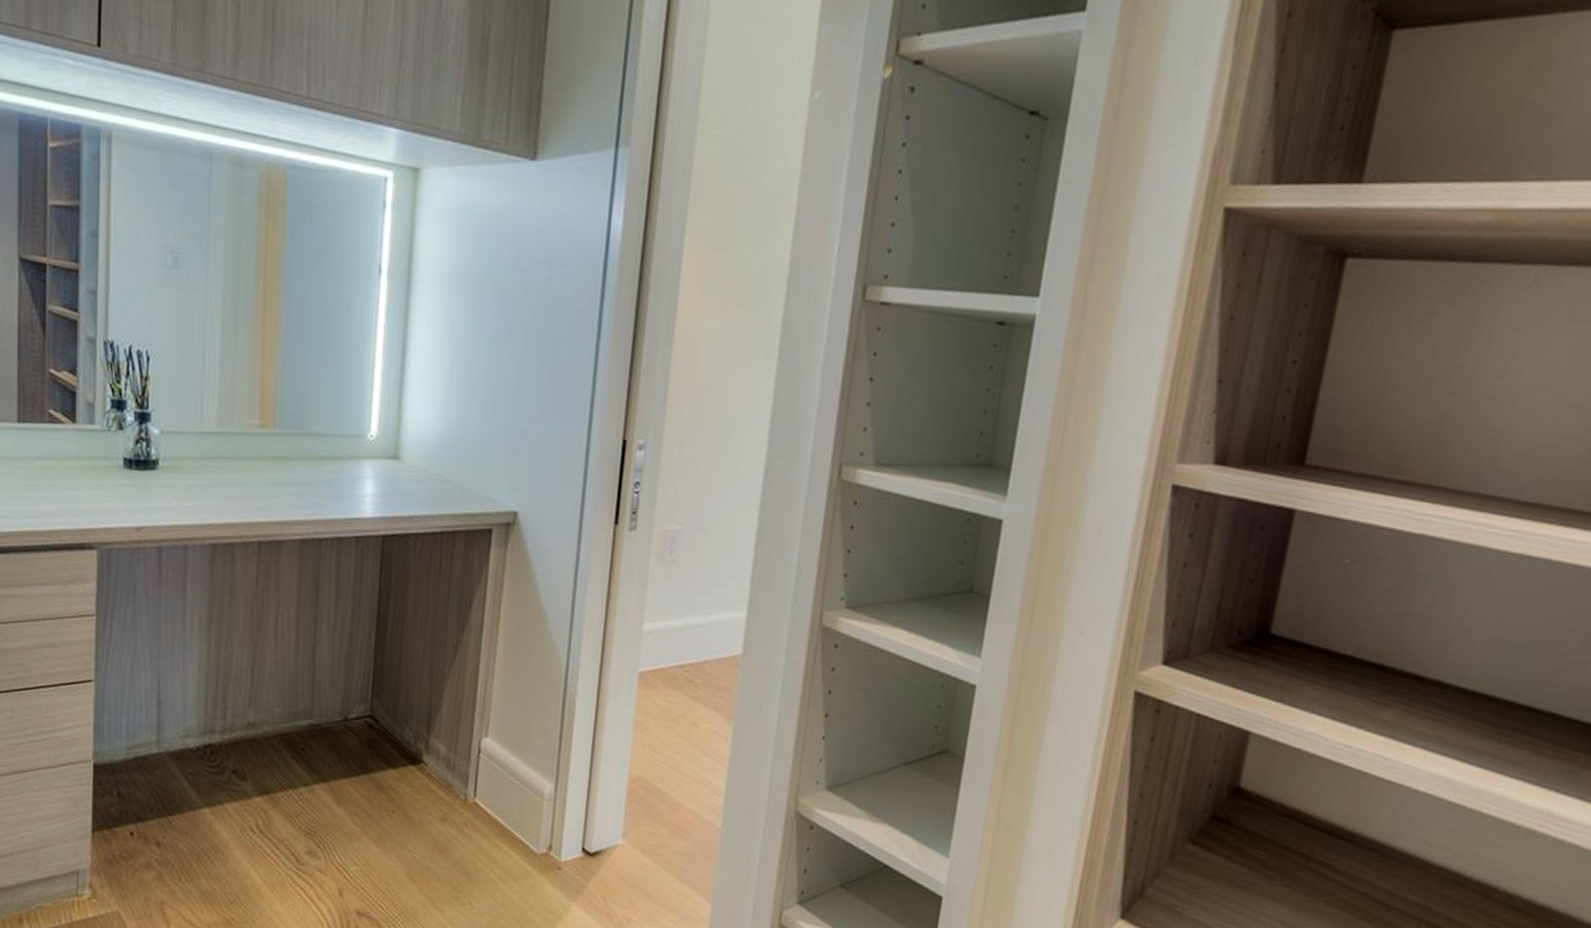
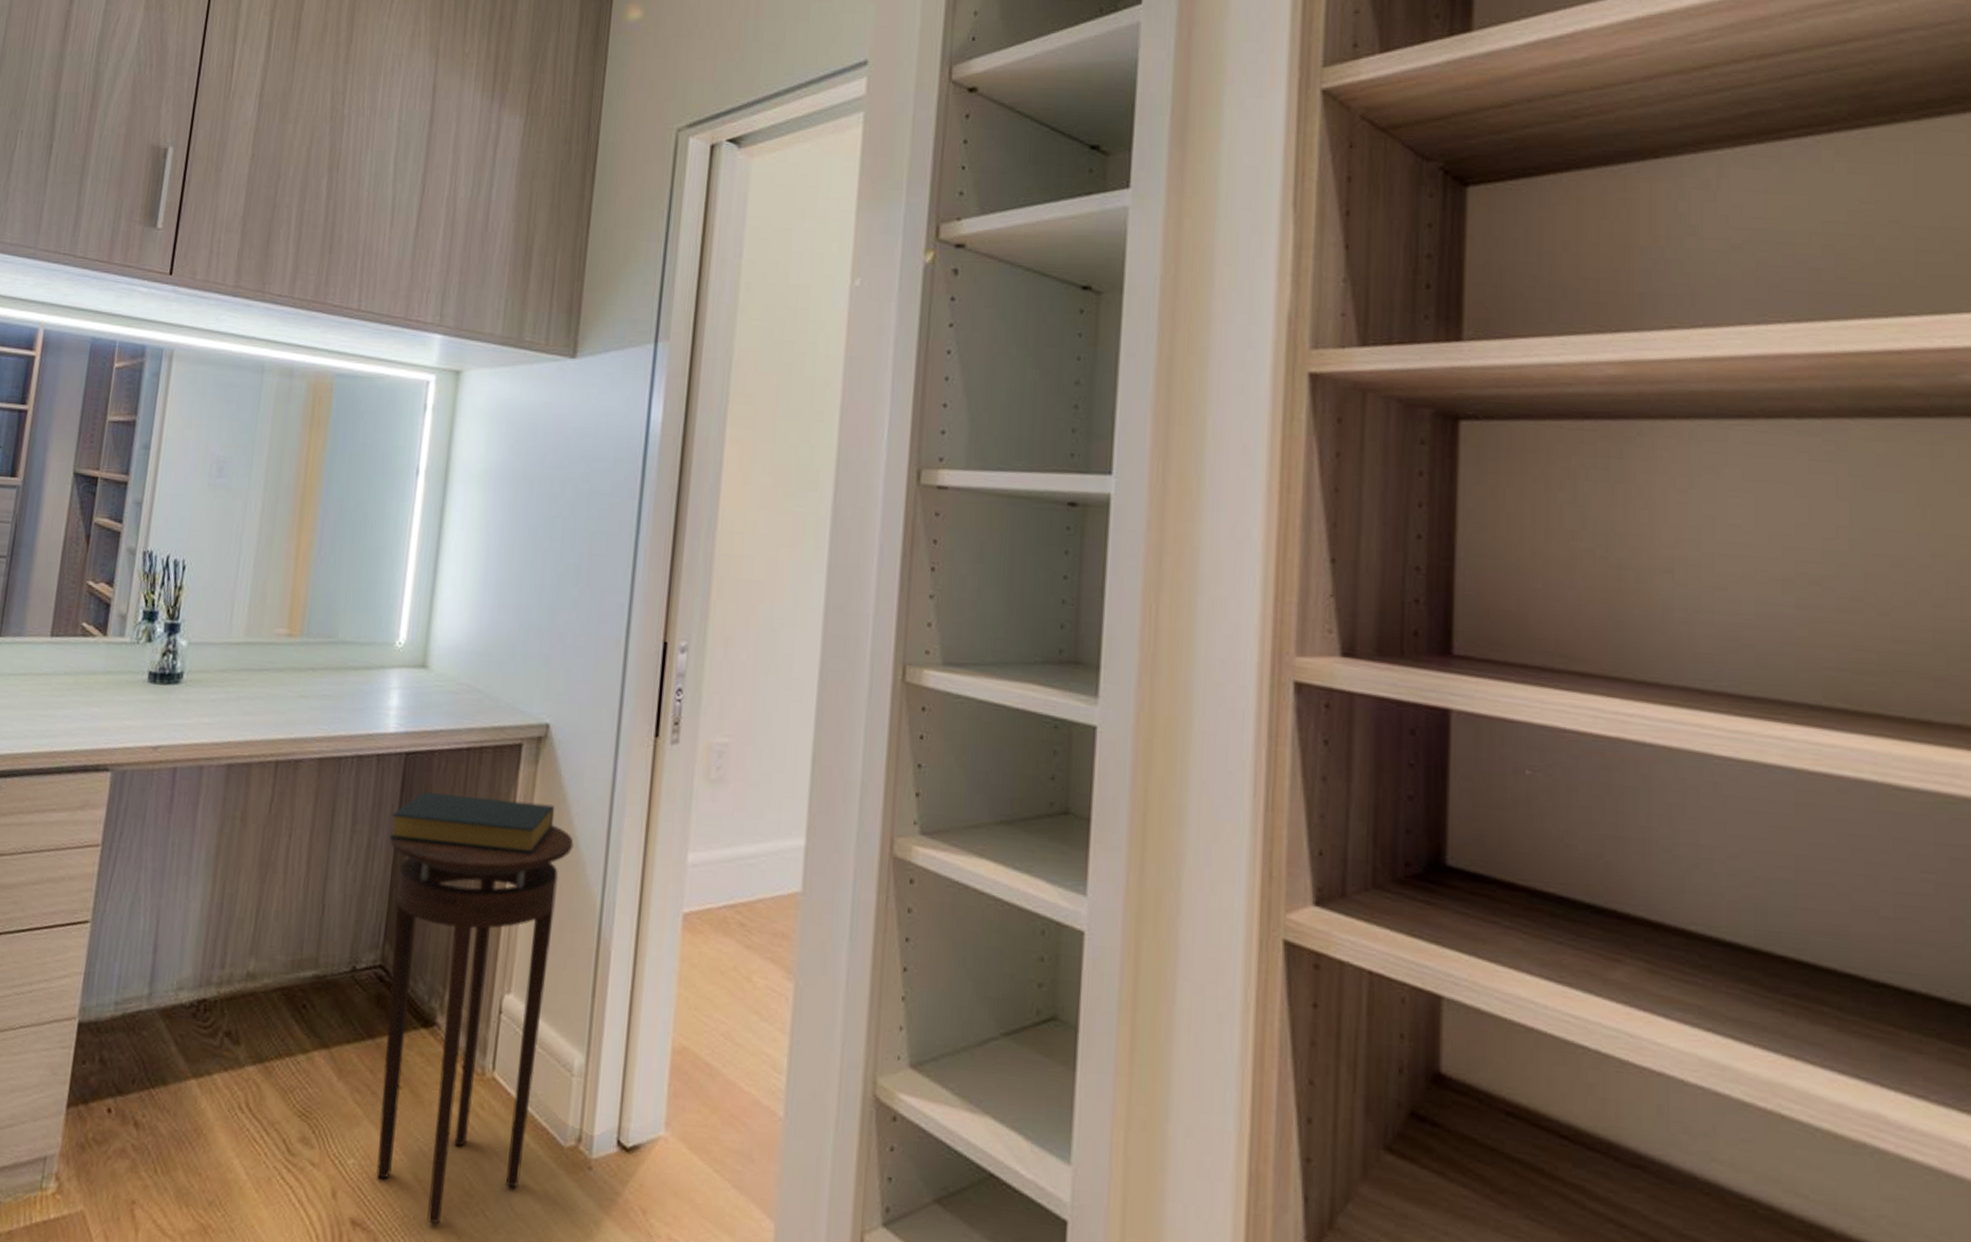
hardback book: none [371,569,524,623] -> present [389,791,555,854]
stool: none [373,599,542,912] -> present [376,824,574,1224]

